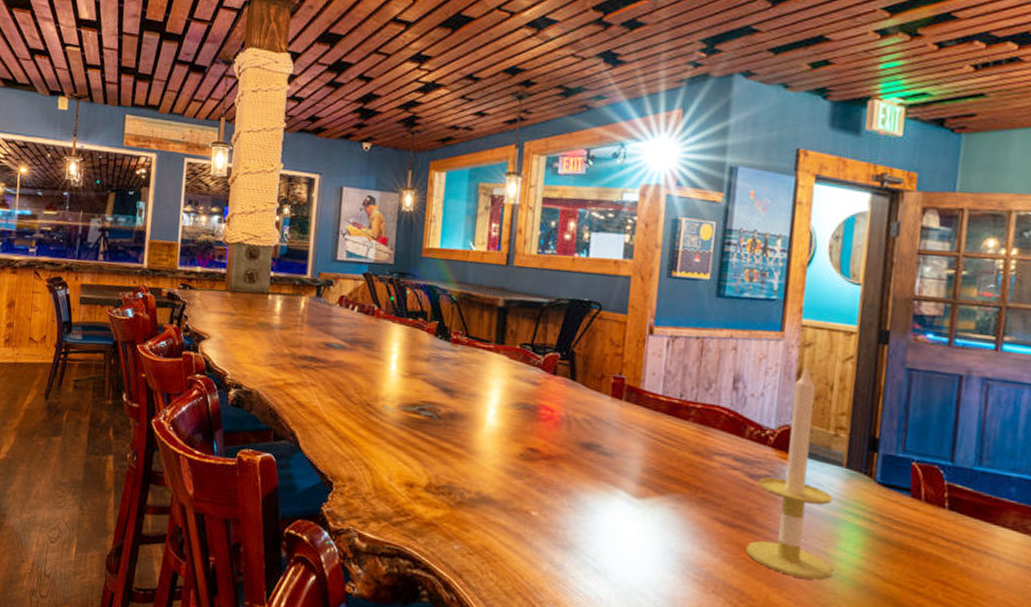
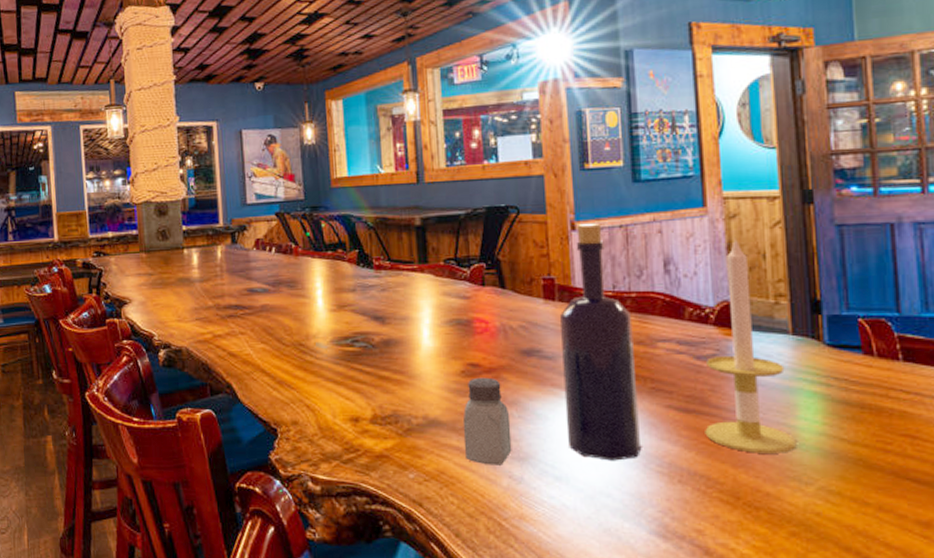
saltshaker: none [511,462,561,551] -> present [462,377,512,465]
bottle: none [611,329,694,563] -> present [559,223,642,461]

